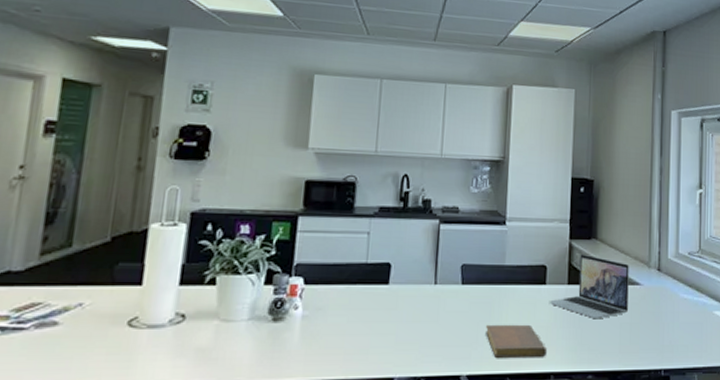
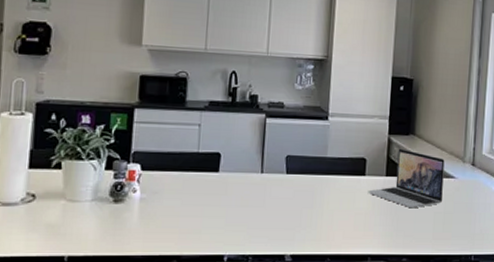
notebook: present [486,324,546,358] -> none [308,210,364,241]

